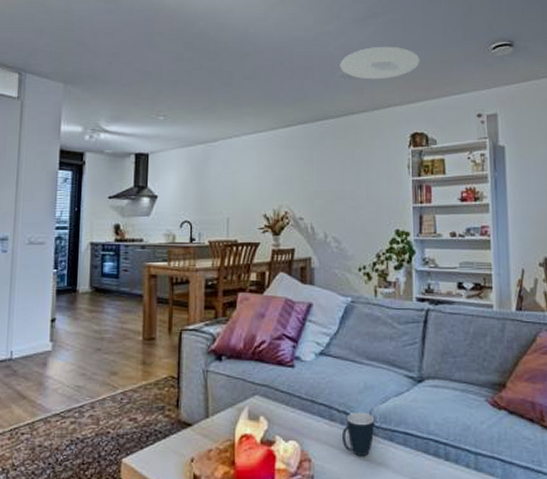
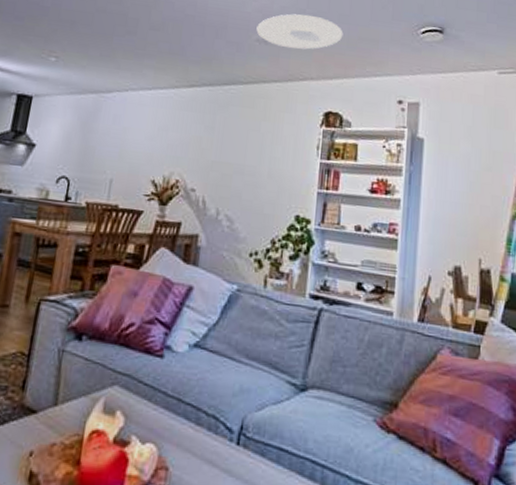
mug: present [341,412,375,456] -> none [206,417,247,471]

